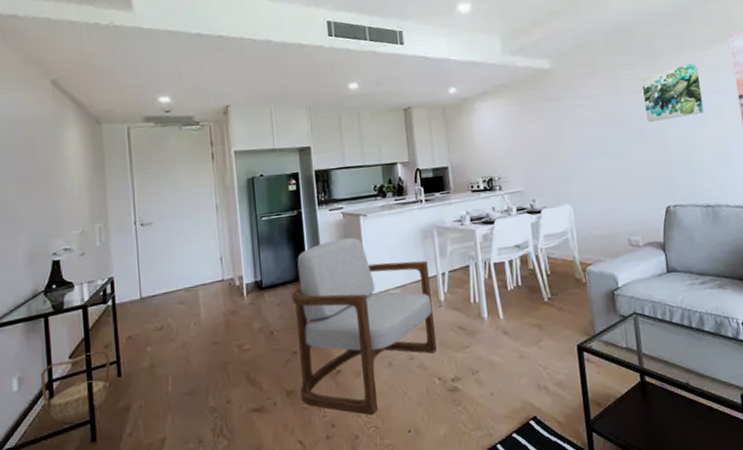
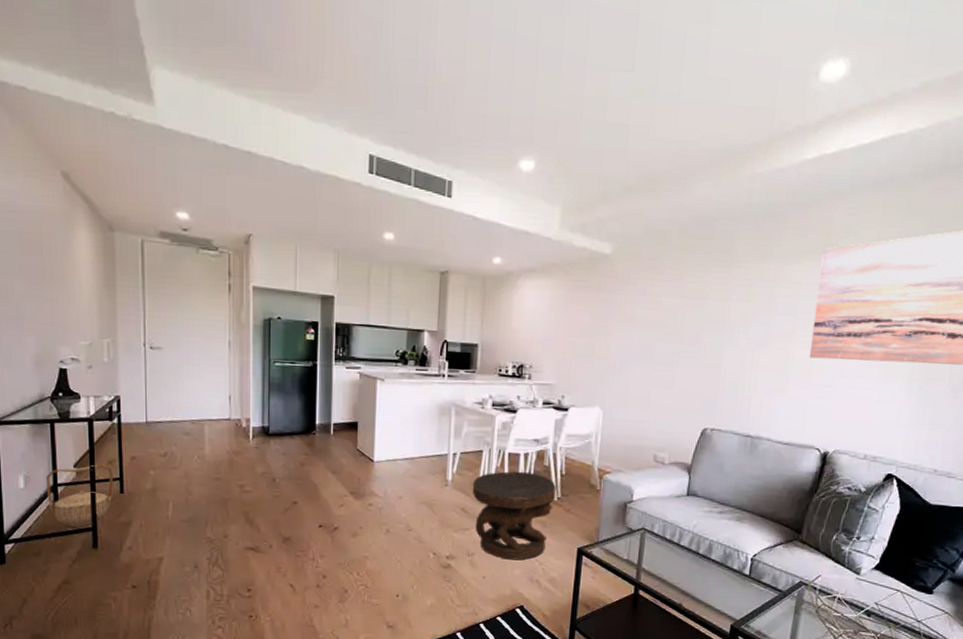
armchair: present [292,237,437,415] -> none [296,399,440,574]
side table: none [464,278,547,371] -> present [472,471,556,561]
wall art: present [641,63,705,122] -> none [705,276,778,336]

